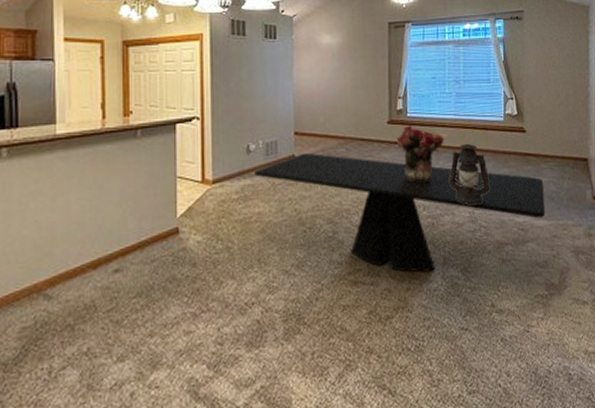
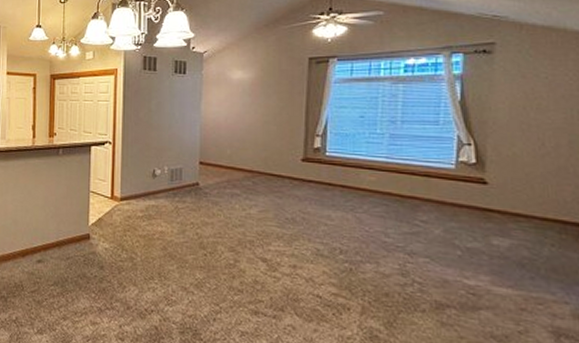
dining table: present [254,152,546,273] -> none [159,182,511,318]
bouquet: present [396,125,445,184] -> none [311,165,372,227]
lantern: present [448,144,490,205] -> none [374,190,430,258]

